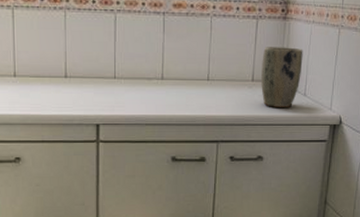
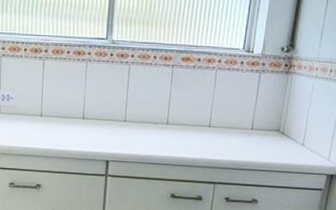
plant pot: present [261,47,303,107] -> none [260,98,304,156]

